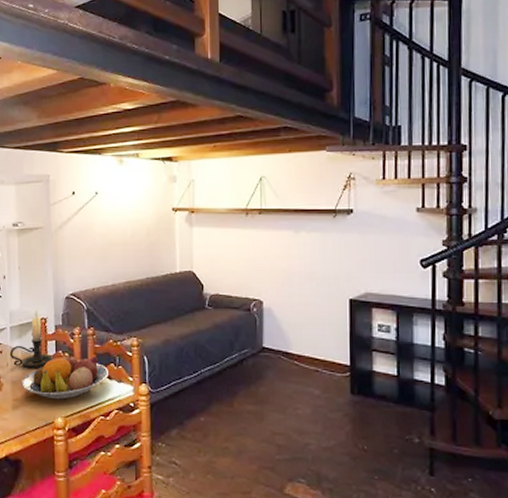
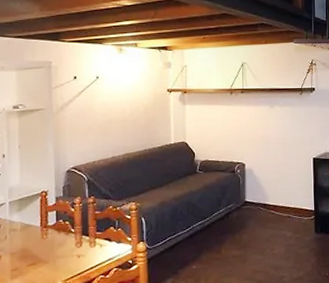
candle holder: present [9,308,54,369] -> none [8,182,55,240]
fruit bowl: present [20,353,109,400] -> none [20,221,109,266]

